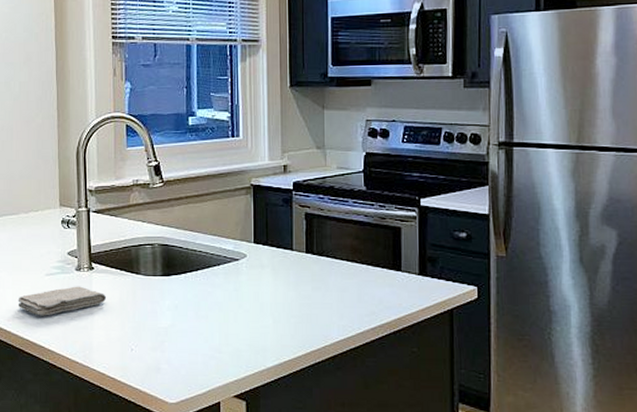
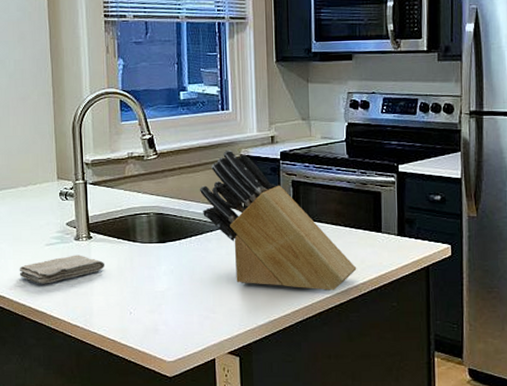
knife block: none [207,179,374,334] -> present [200,149,357,292]

